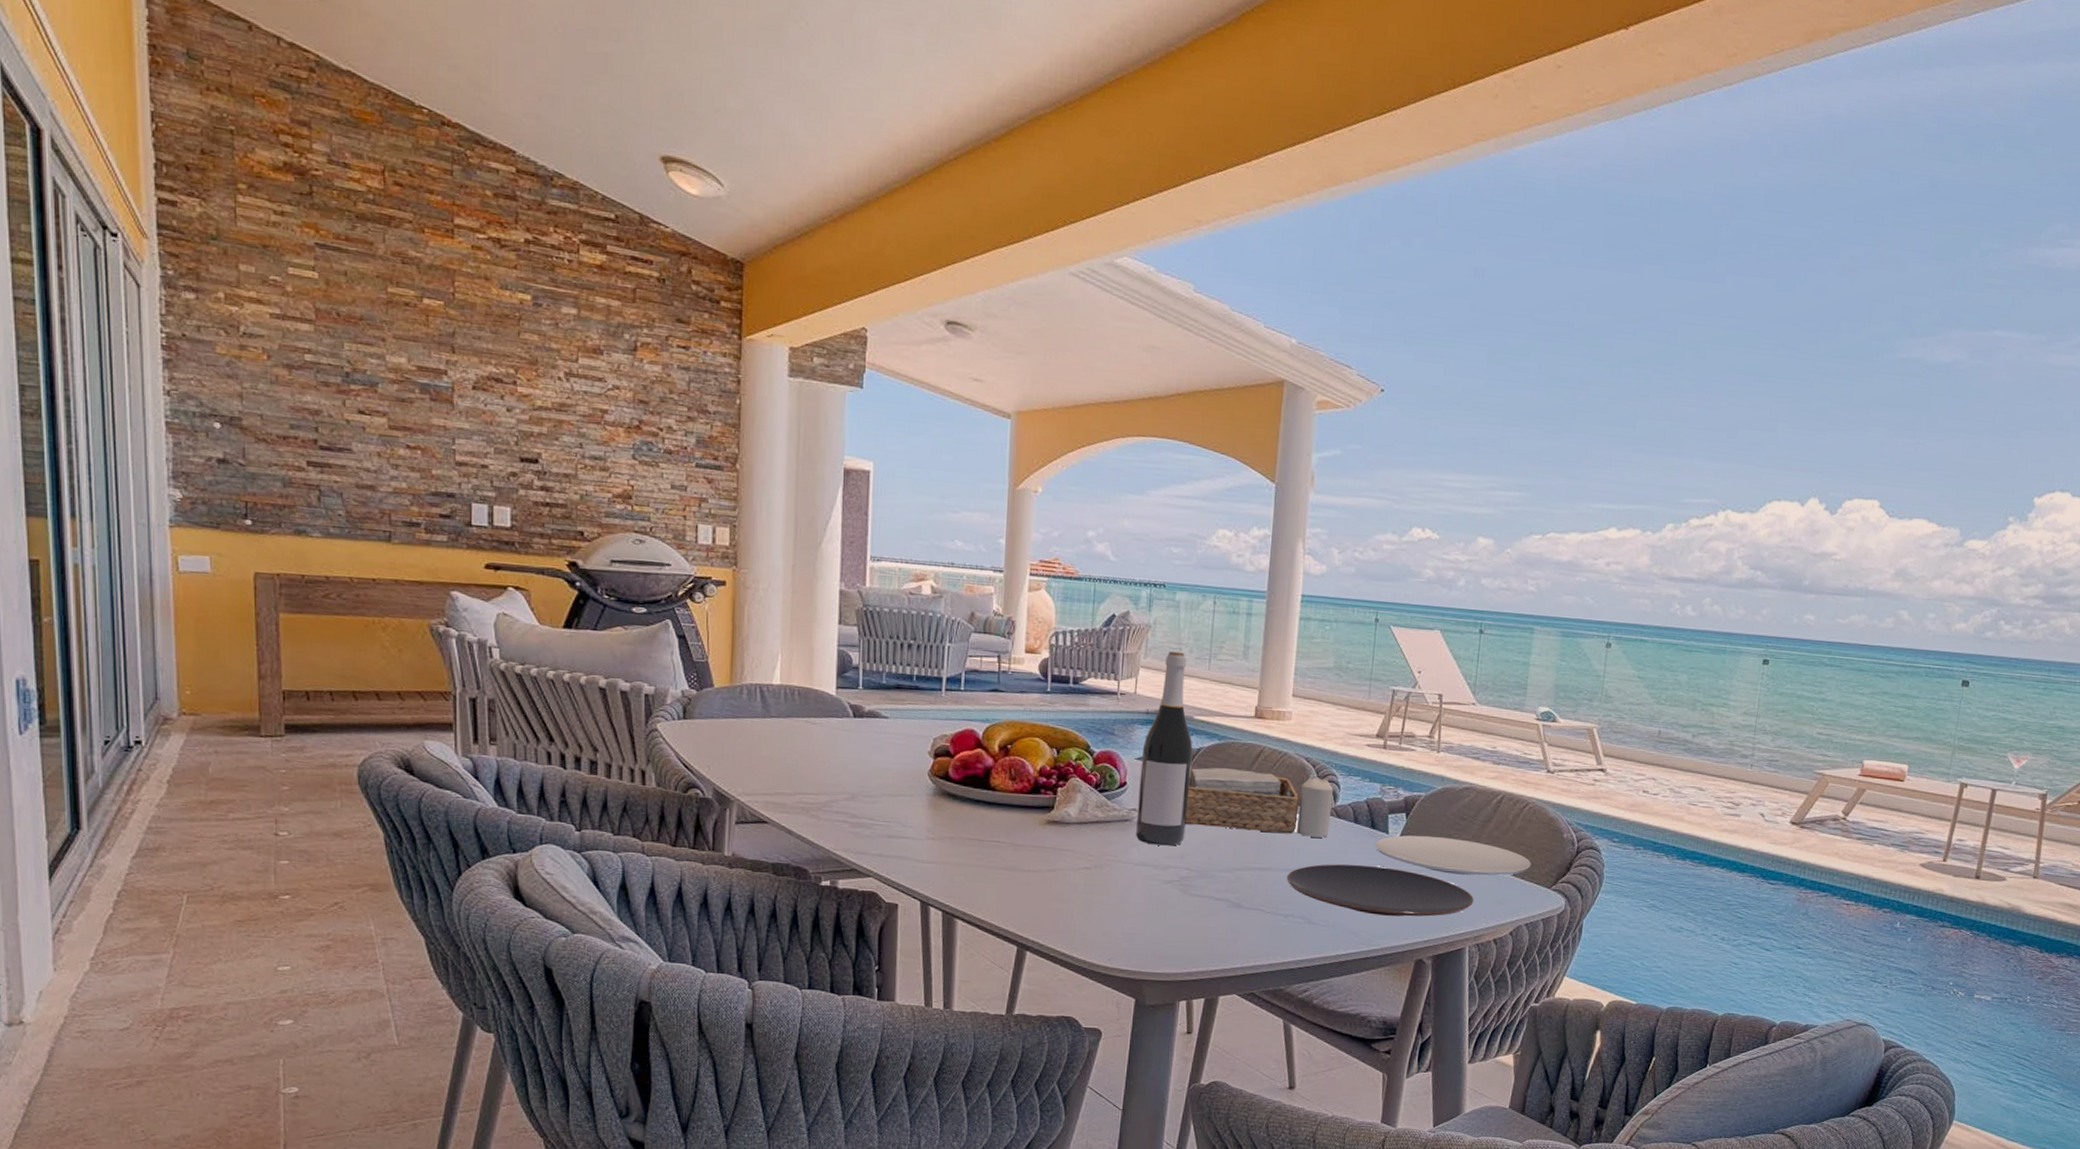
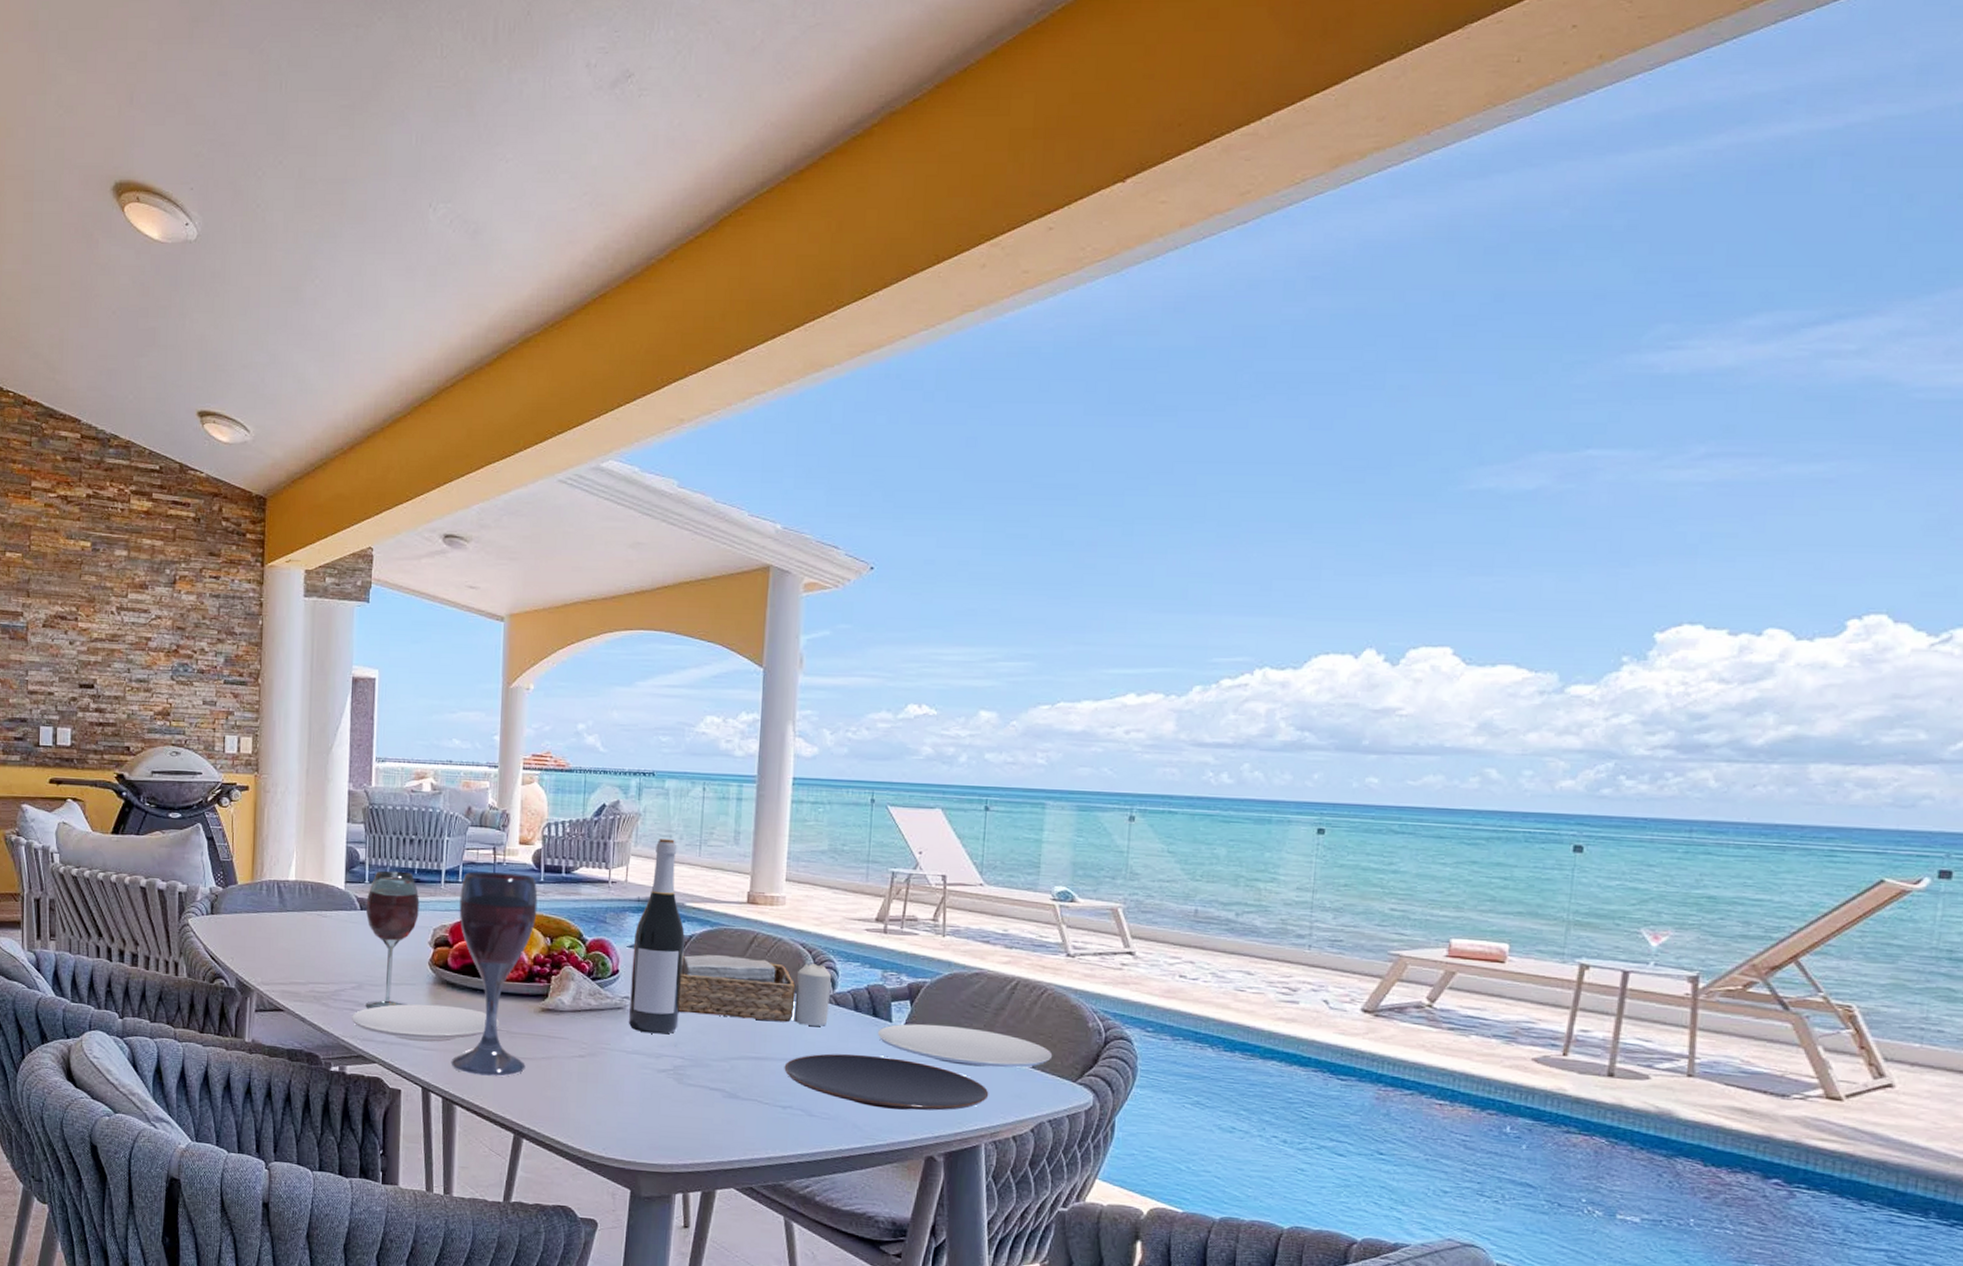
plate: none [844,815,1004,856] -> present [352,1004,500,1043]
wineglass: none [859,676,918,821] -> present [365,870,420,1009]
cup: none [951,679,1044,889] -> present [451,871,538,1077]

